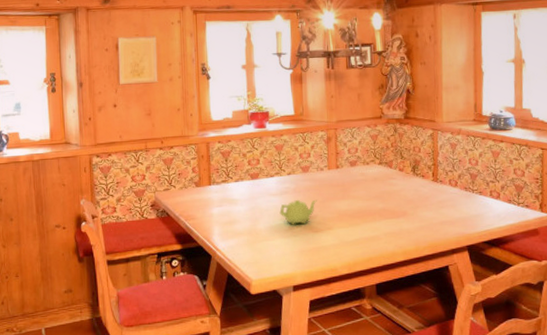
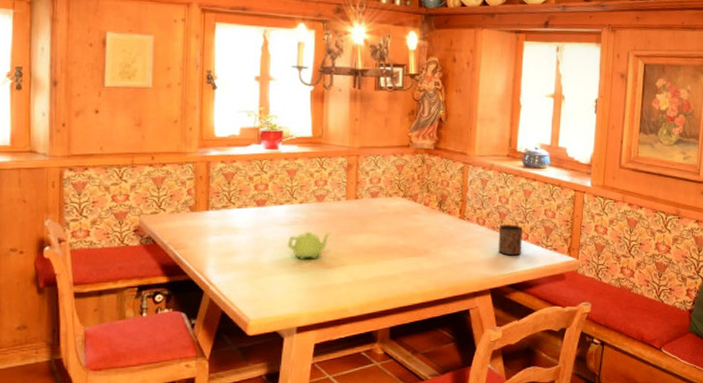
cup: none [471,184,495,214] -> present [498,225,522,256]

